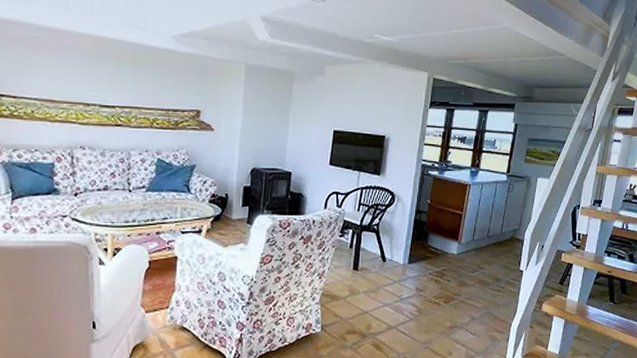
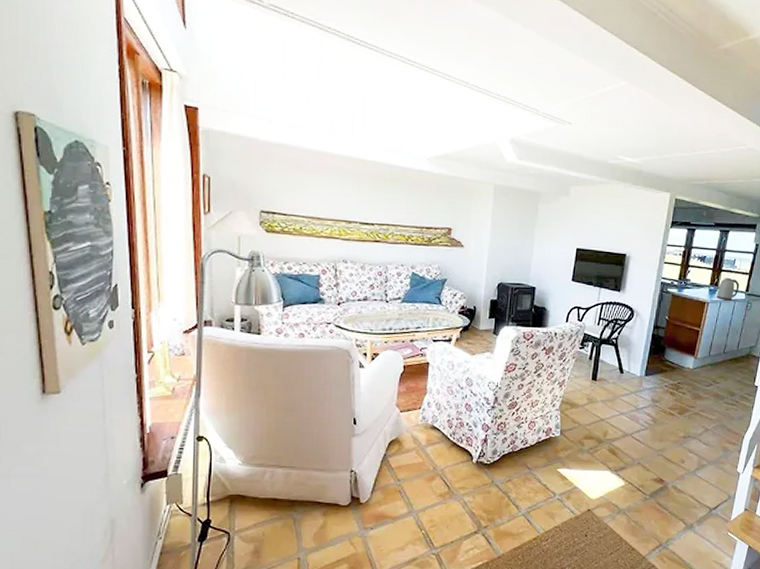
kettle: none [478,158,501,182] -> present [716,277,740,301]

